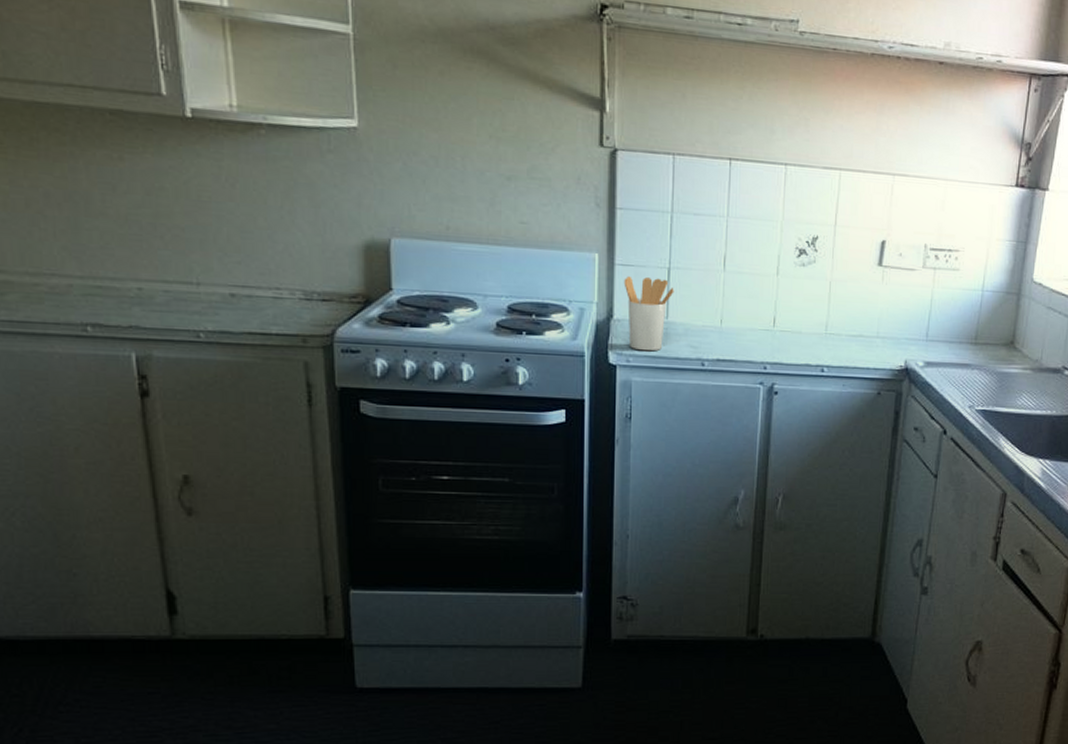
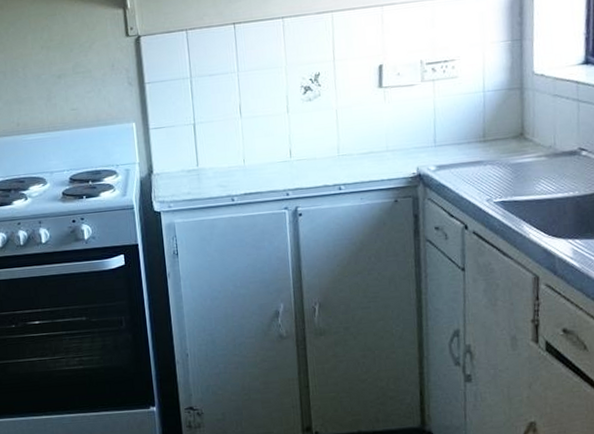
utensil holder: present [623,276,674,352] -> none [158,133,201,197]

